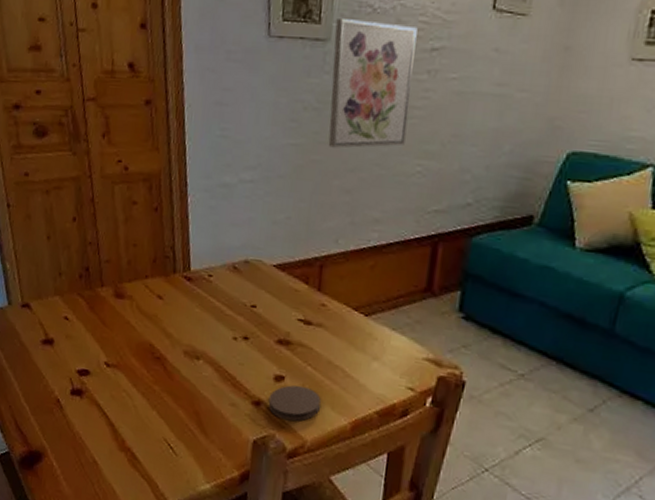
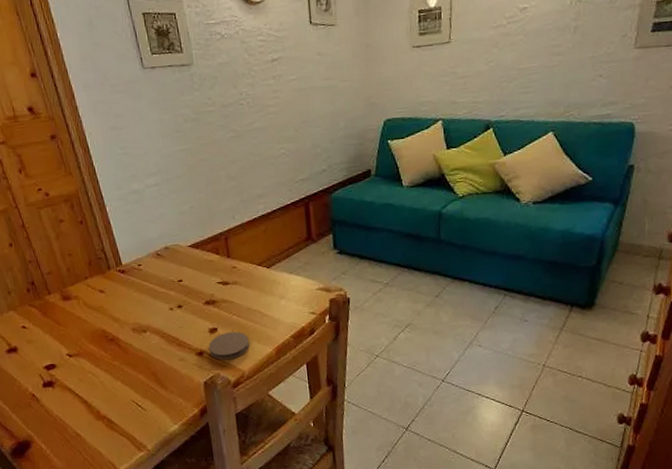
wall art: present [328,19,418,148] -> none [194,45,268,147]

